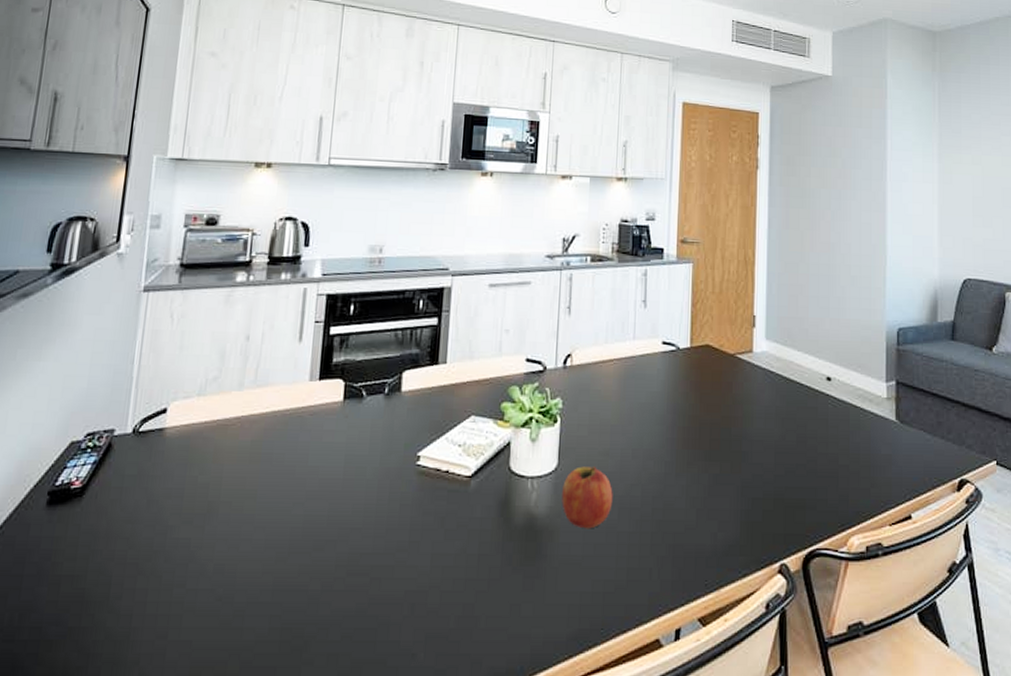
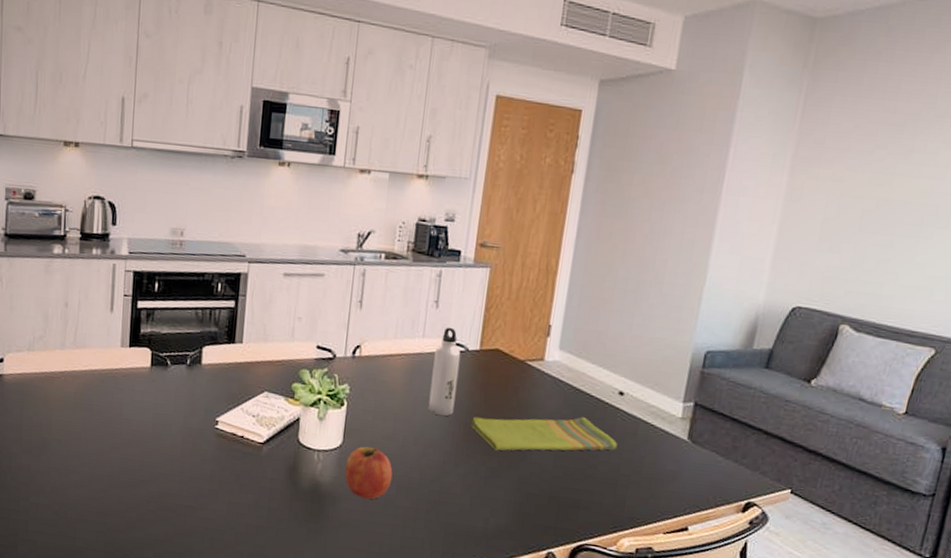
water bottle: none [644,326,673,423] -> present [428,327,461,417]
dish towel: none [689,408,832,455] -> present [471,416,618,451]

